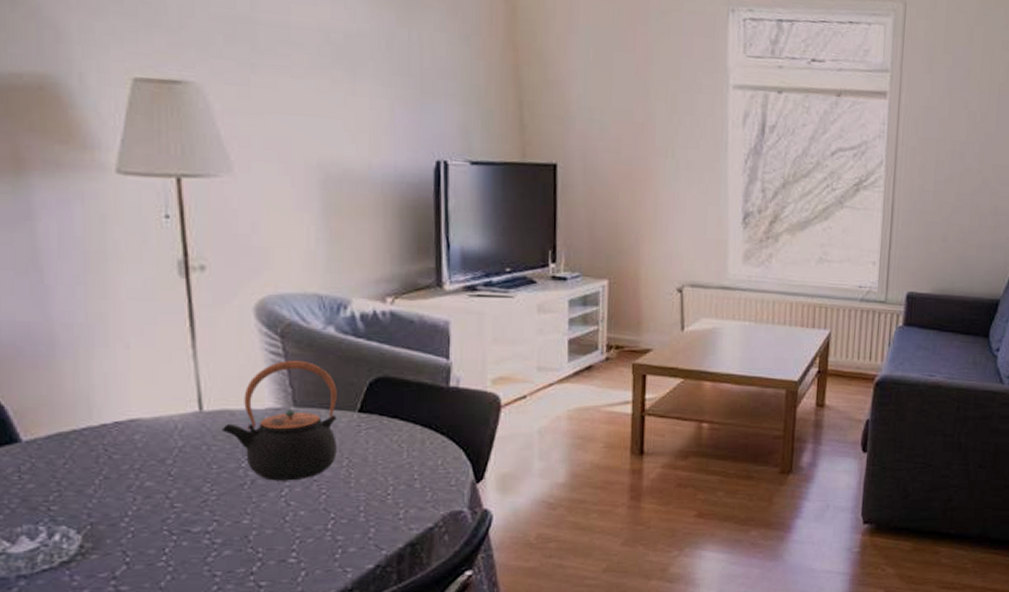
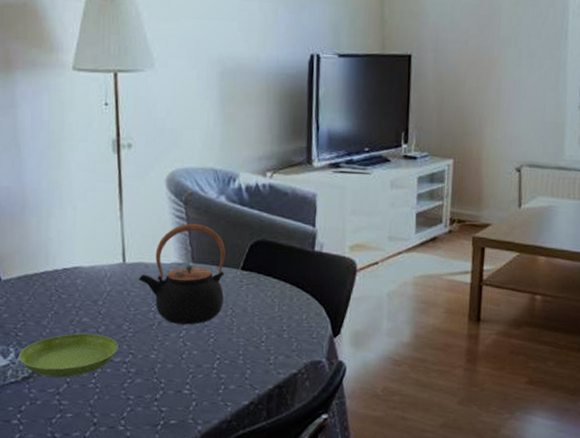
saucer: none [53,501,197,558] -> present [18,333,118,378]

